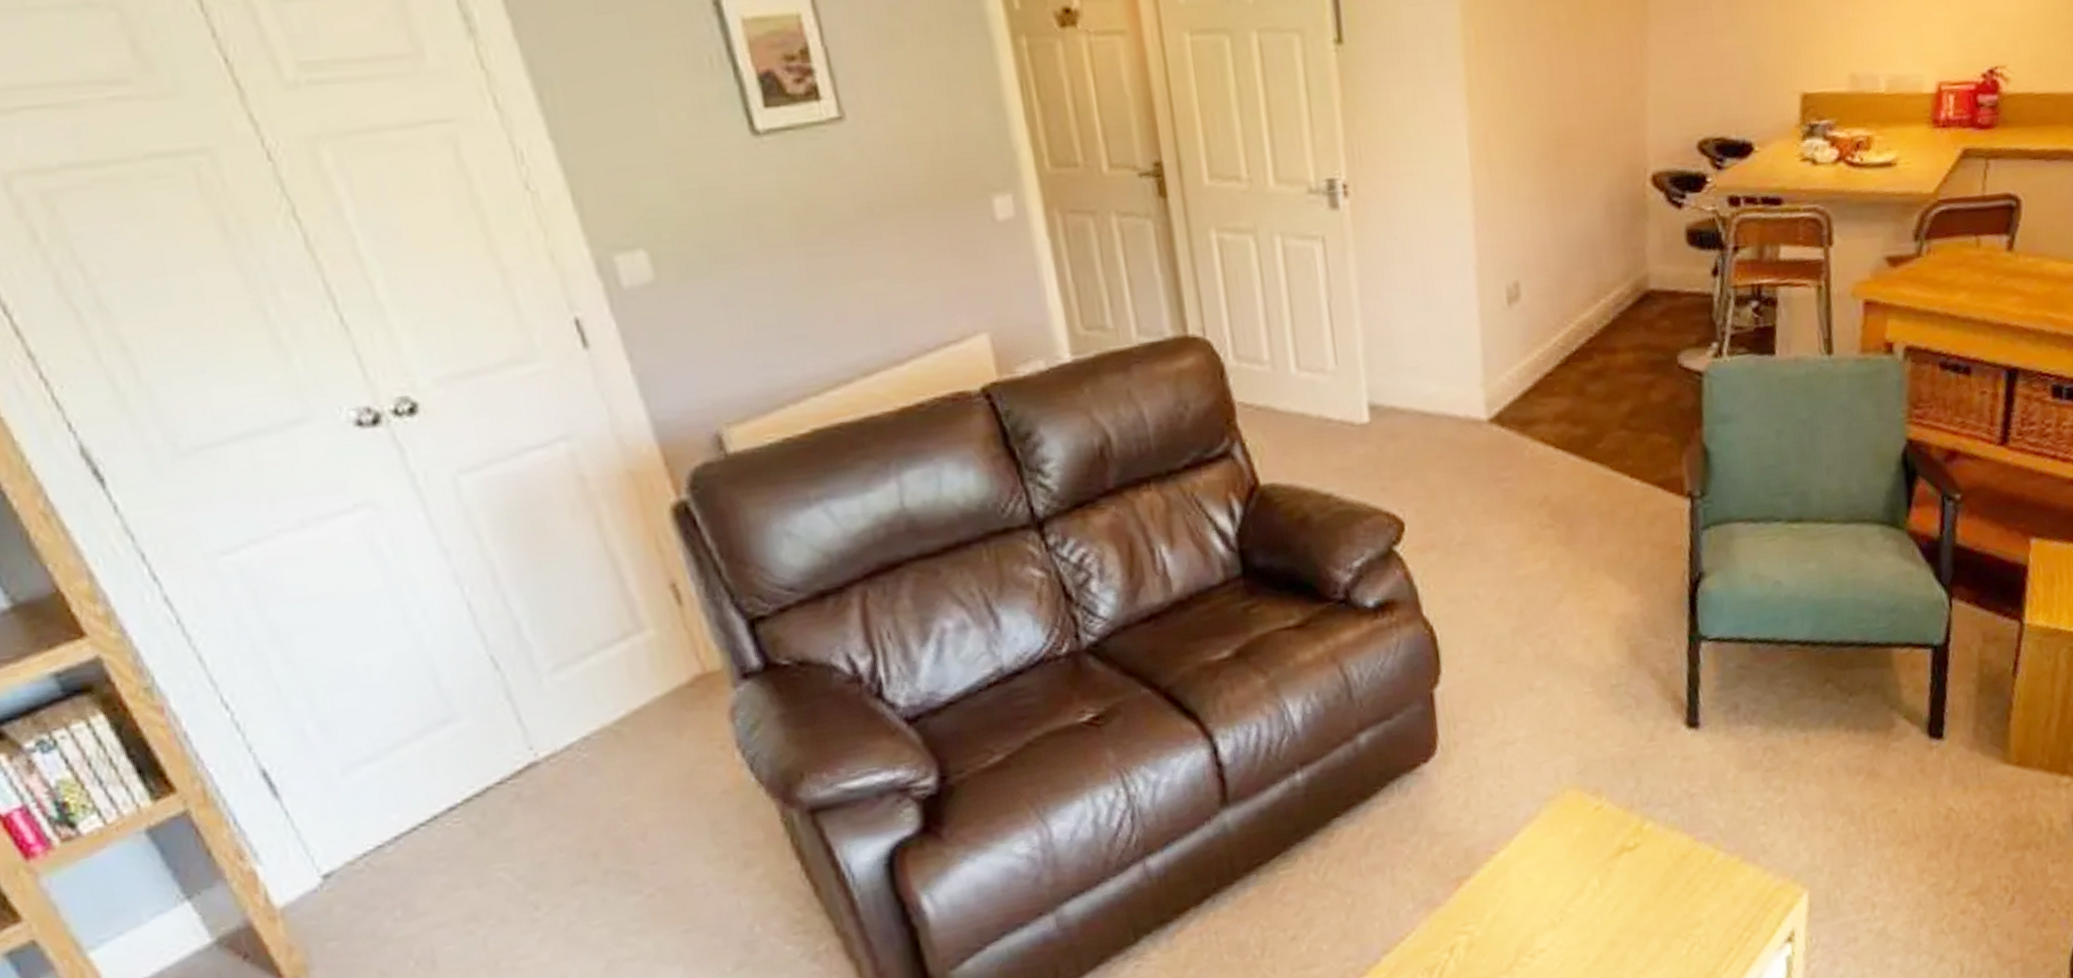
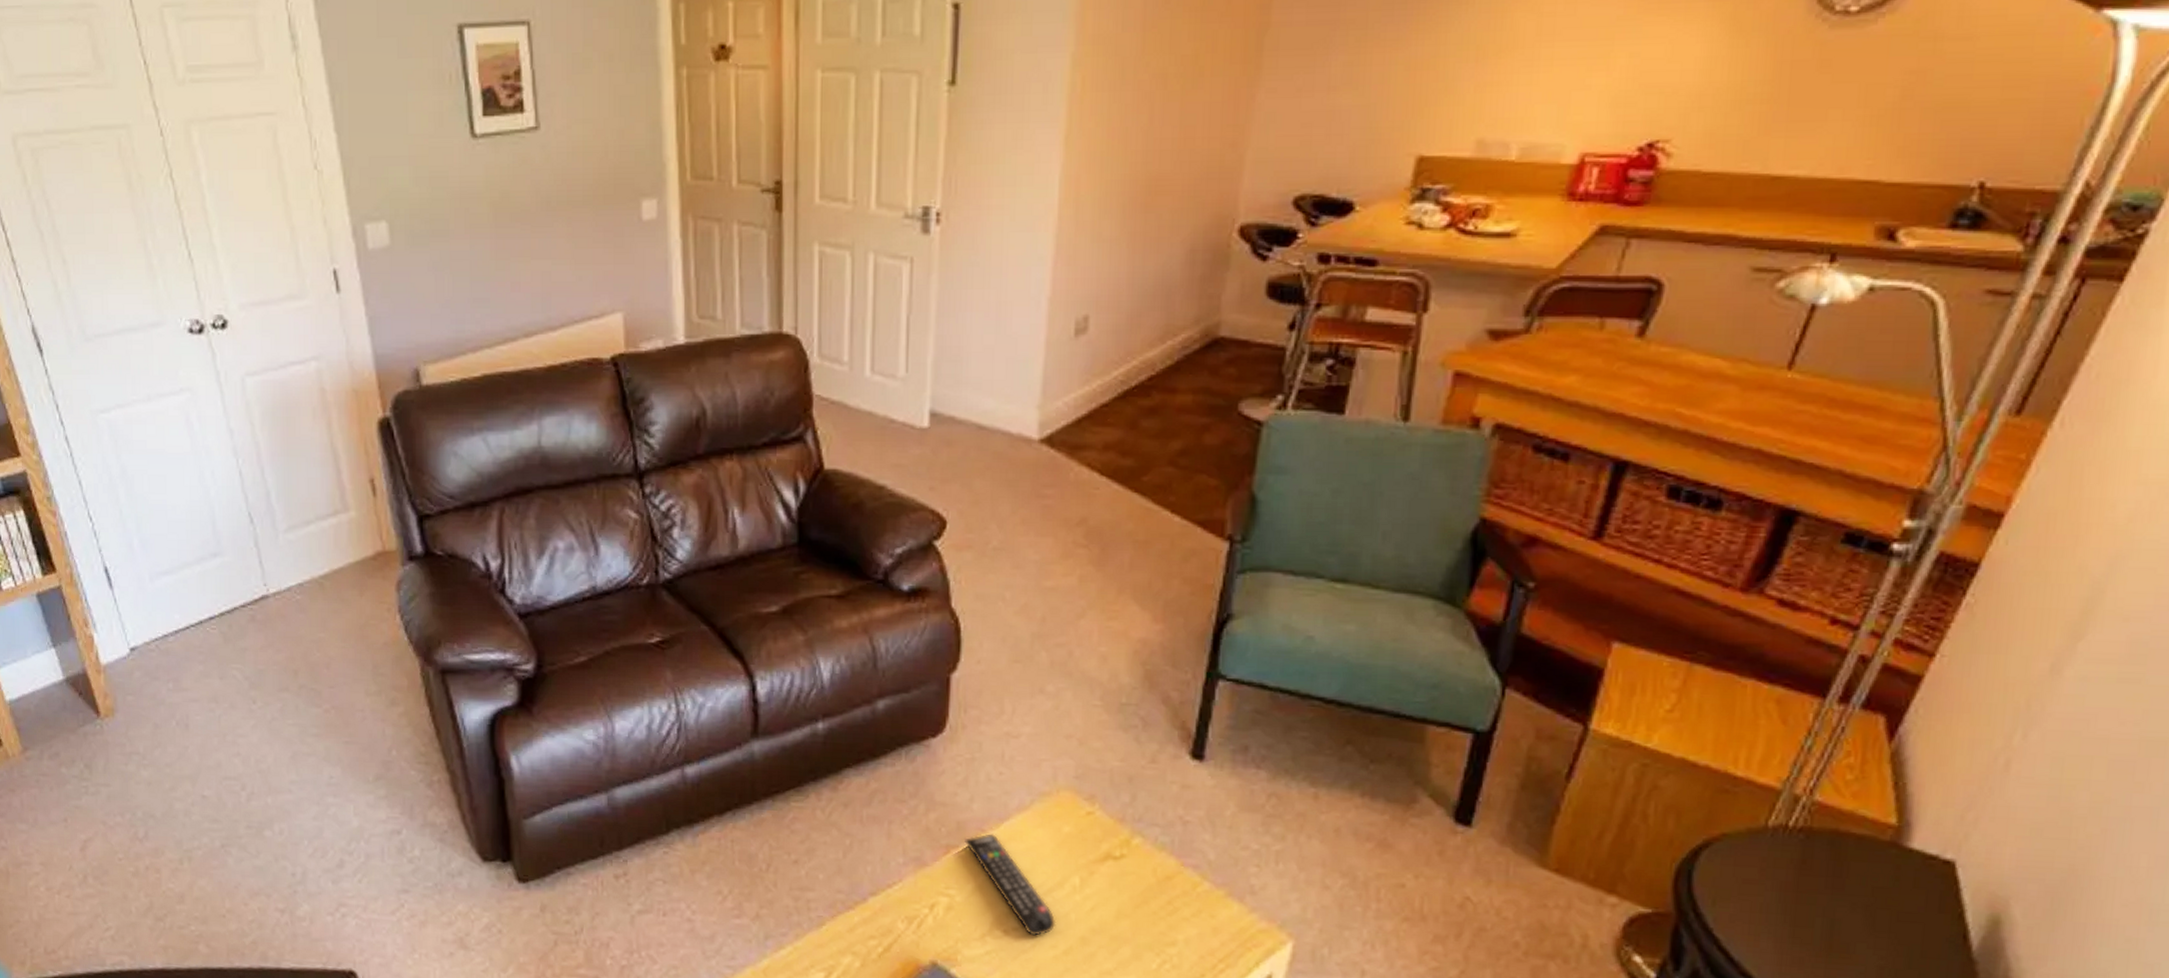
remote control: none [1475,853,1583,953] -> present [965,833,1056,936]

